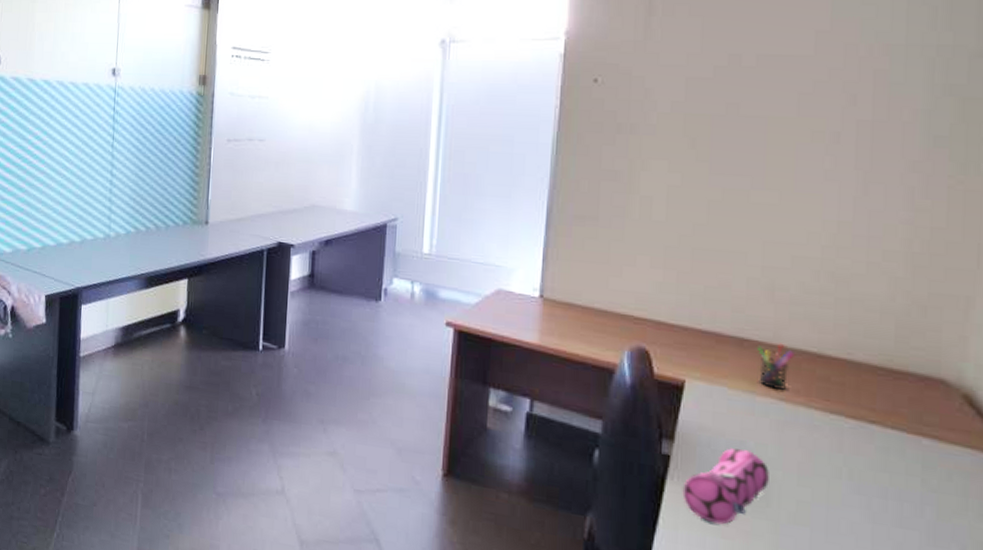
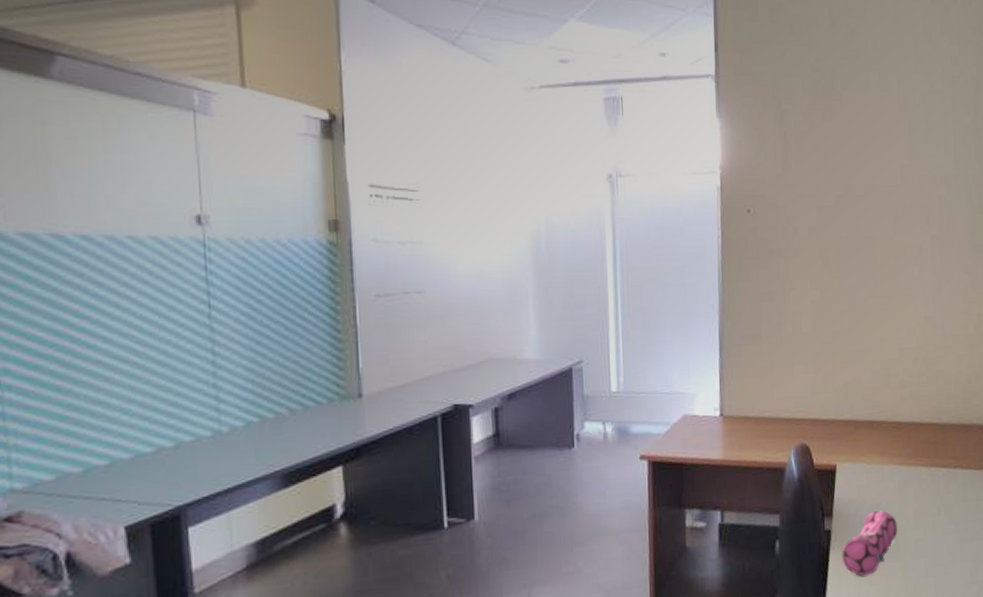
pen holder: present [758,343,795,390] -> none [883,419,906,458]

